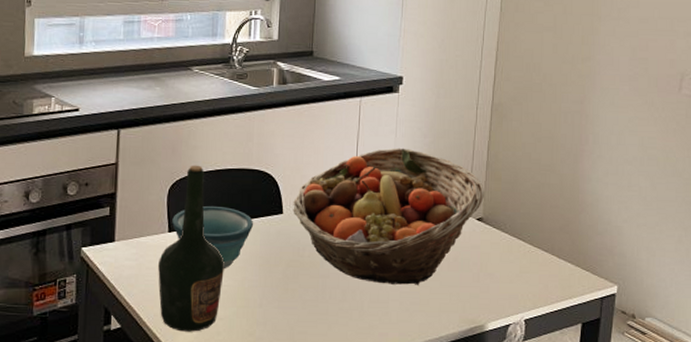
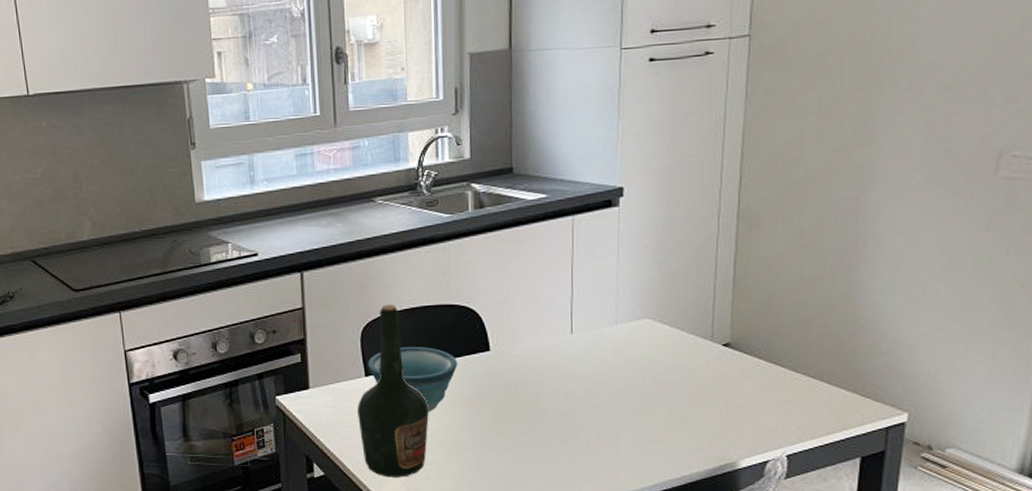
fruit basket: present [293,147,484,285] -> none [501,269,731,422]

